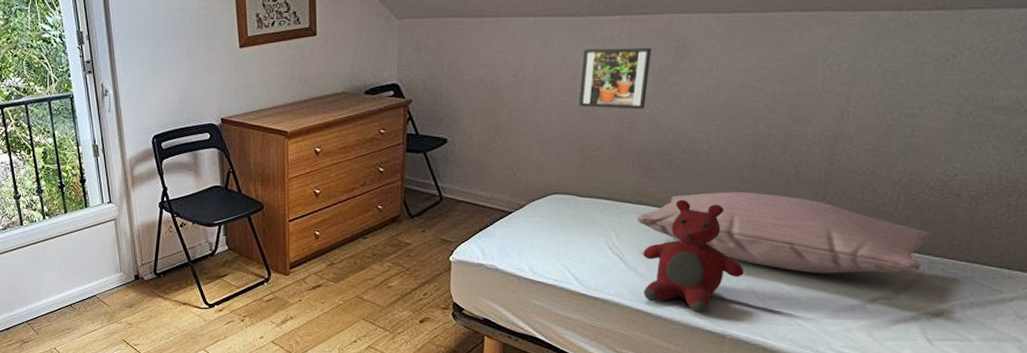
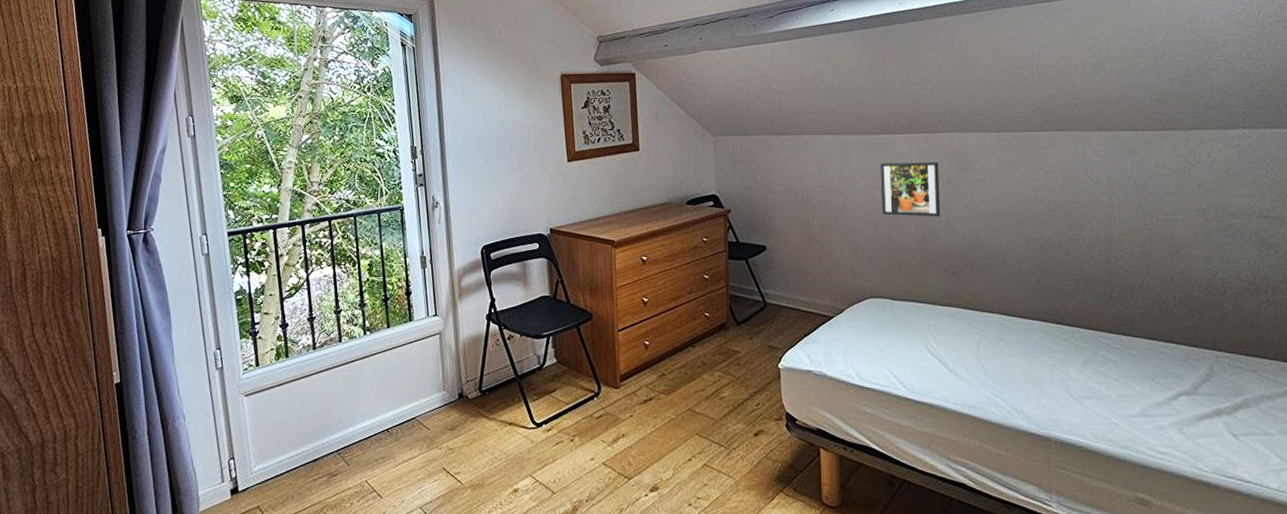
pillow: present [637,192,932,274] -> none [949,293,1212,371]
teddy bear: present [643,199,745,313] -> none [960,301,1056,415]

